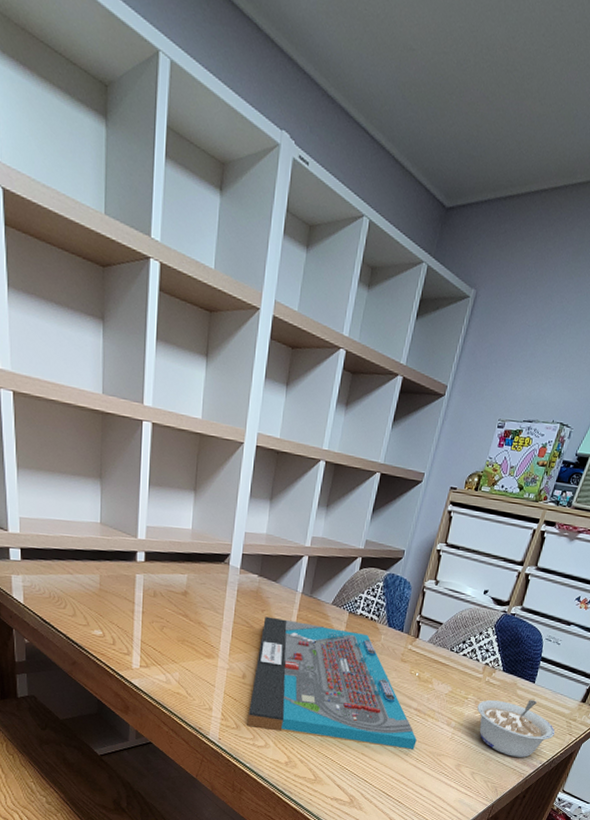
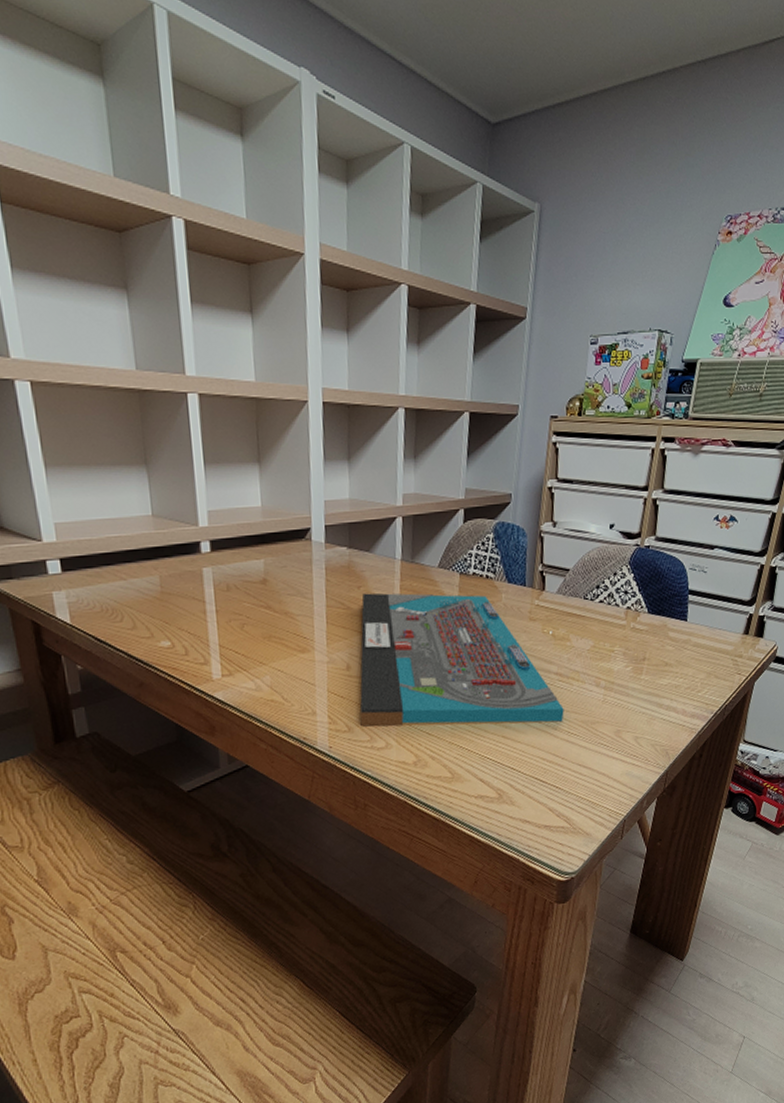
legume: present [477,699,555,758] -> none [626,640,722,711]

